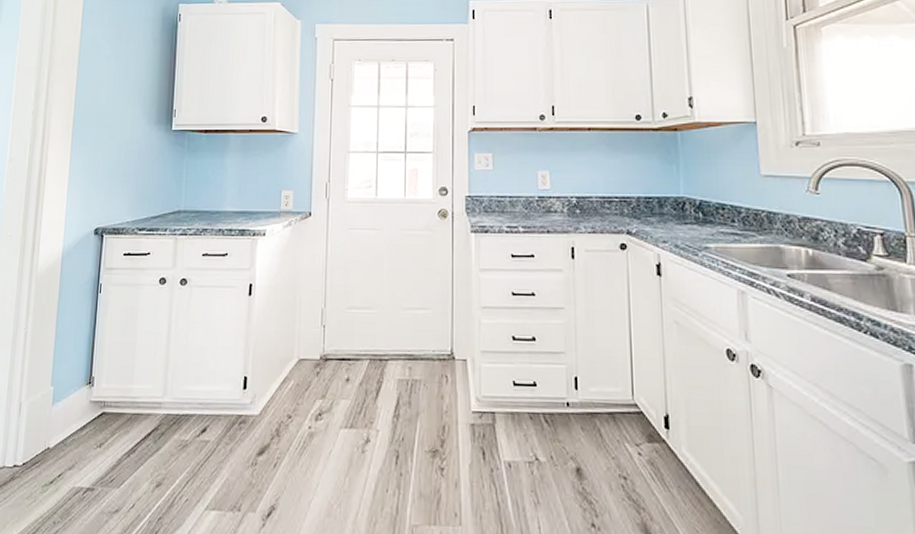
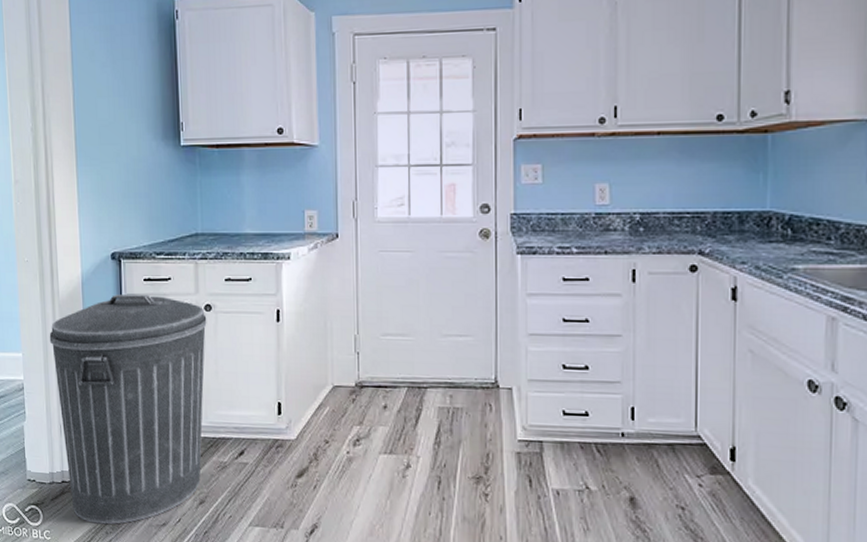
trash can: none [21,268,182,513] -> present [49,294,207,525]

